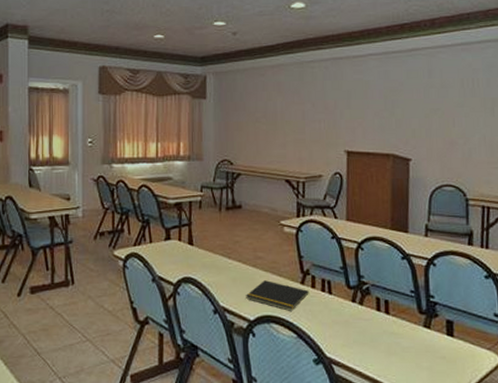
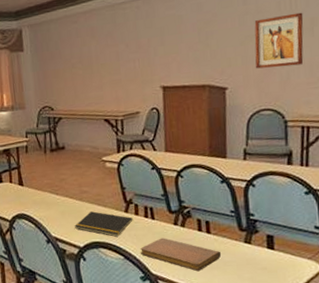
notebook: none [315,316,400,357] -> present [140,238,222,272]
wall art: none [438,91,485,144] -> present [254,12,304,69]

